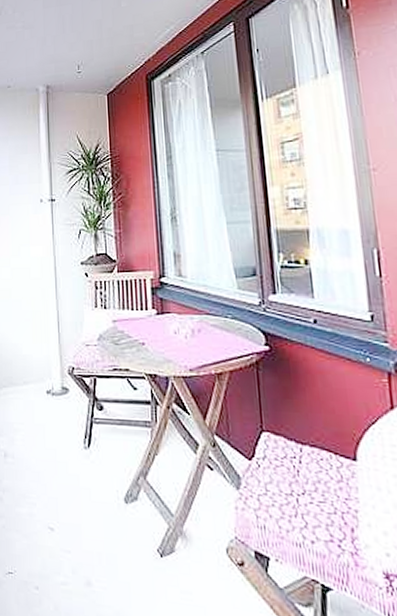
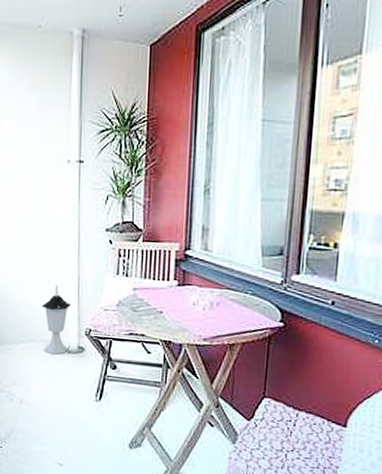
lantern: none [22,323,52,399] -> present [41,285,71,355]

